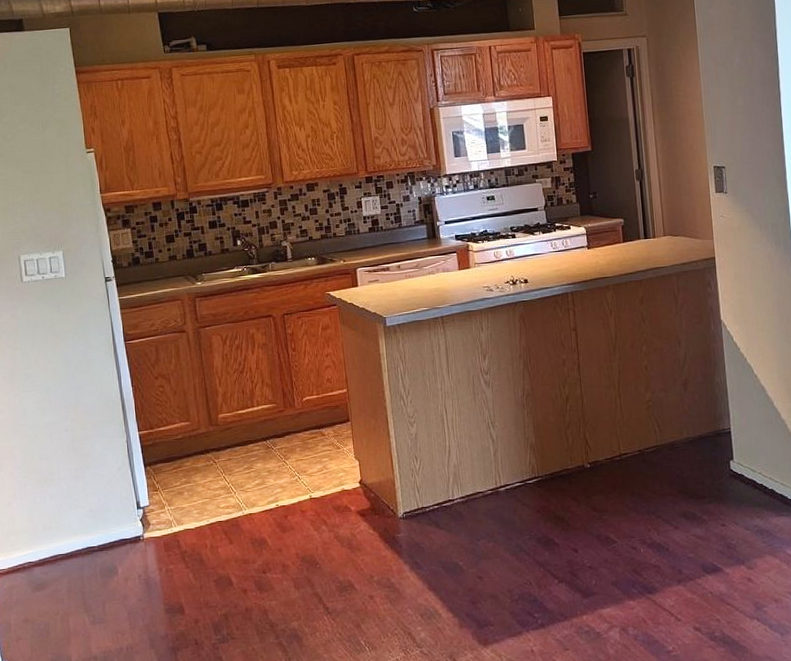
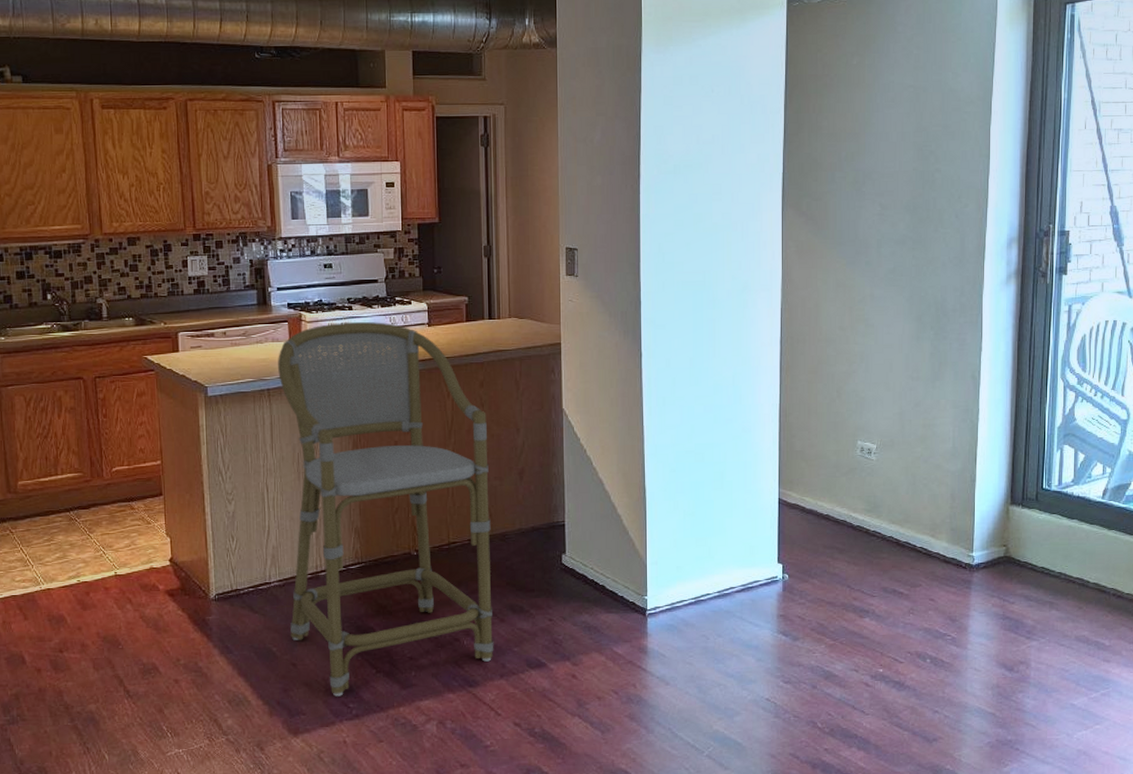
bar stool: none [449,247,670,607] -> present [278,322,494,697]

